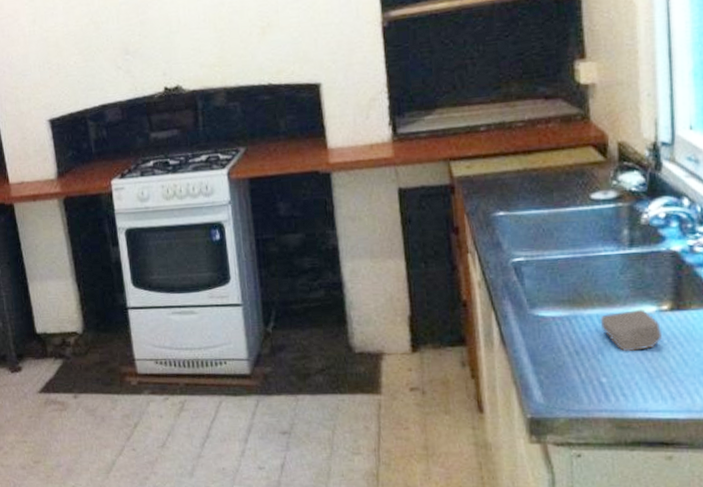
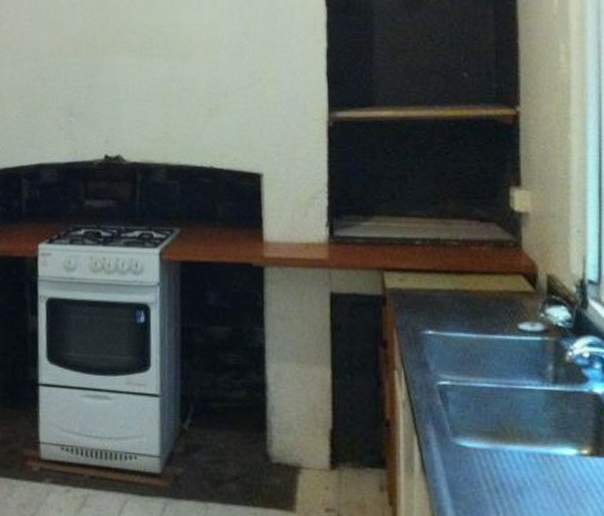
soap bar: present [601,309,662,351] -> none [522,450,581,495]

